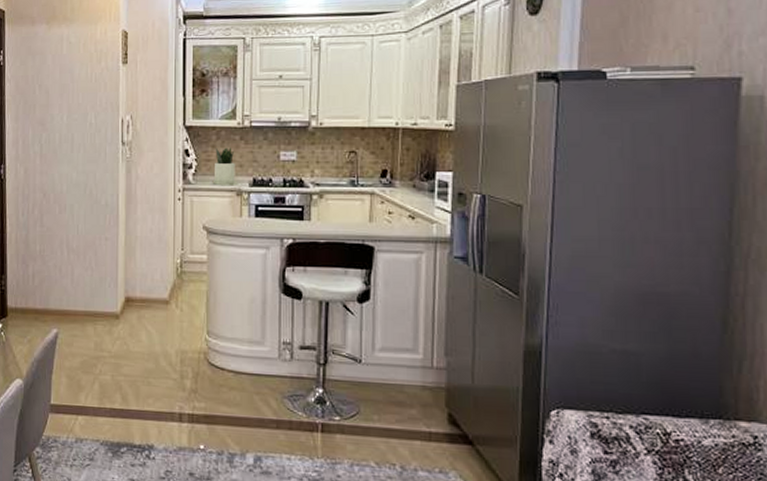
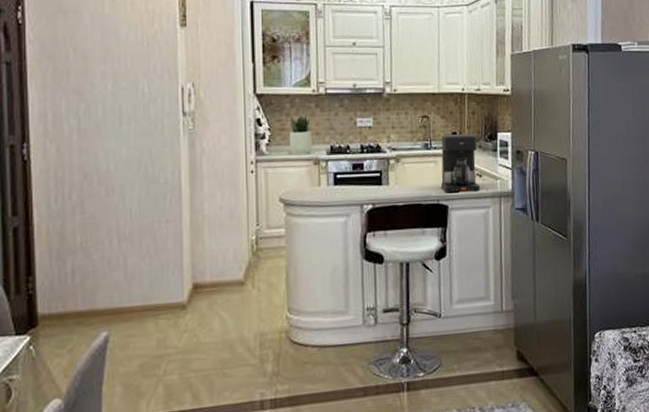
coffee maker: none [368,172,413,236] -> present [441,134,481,193]

